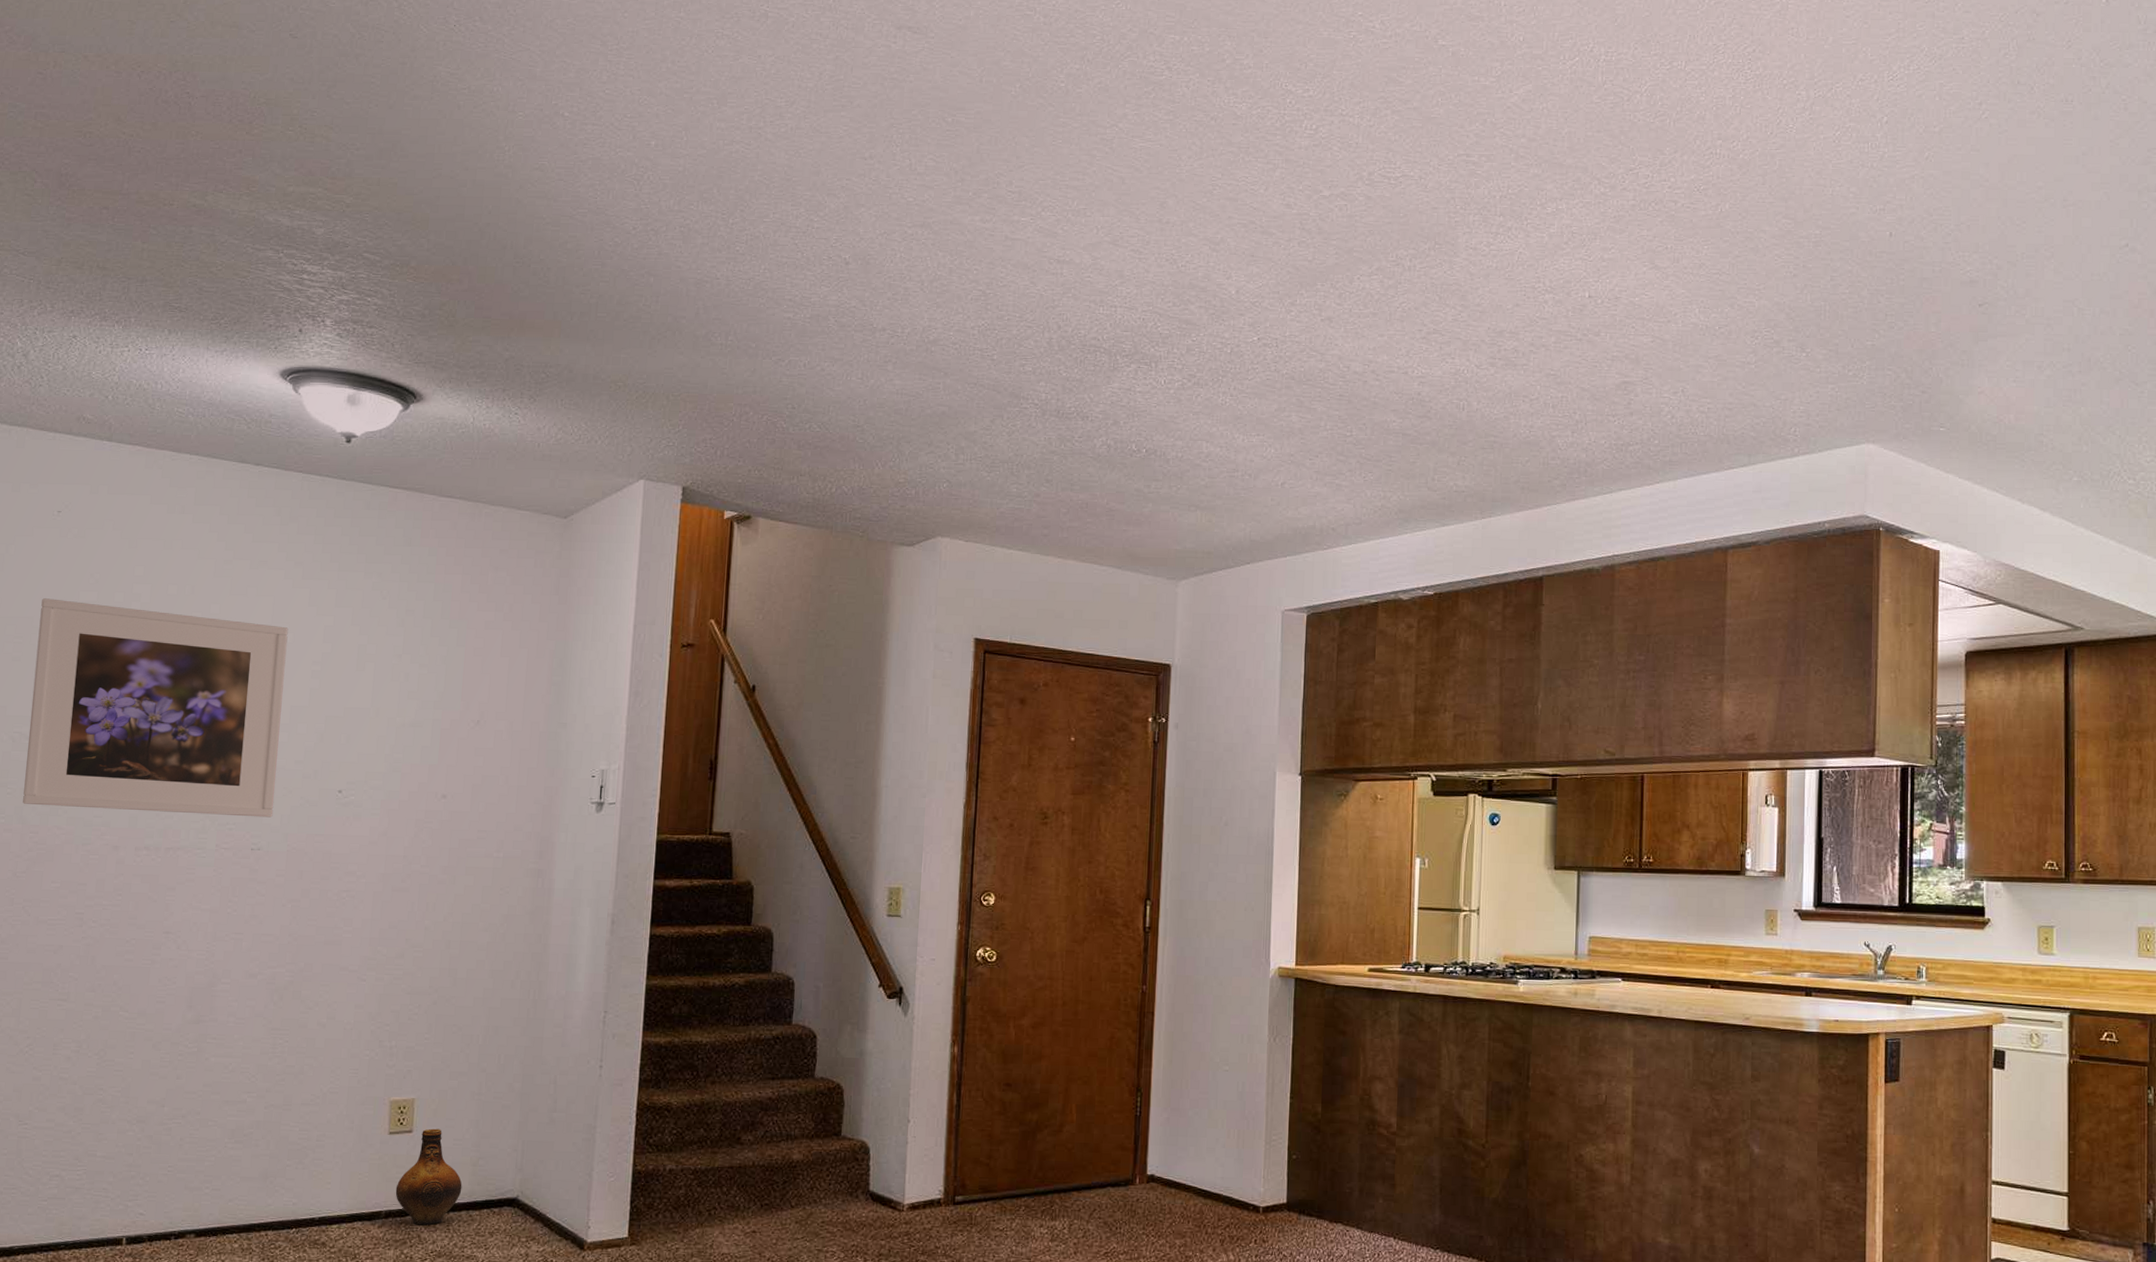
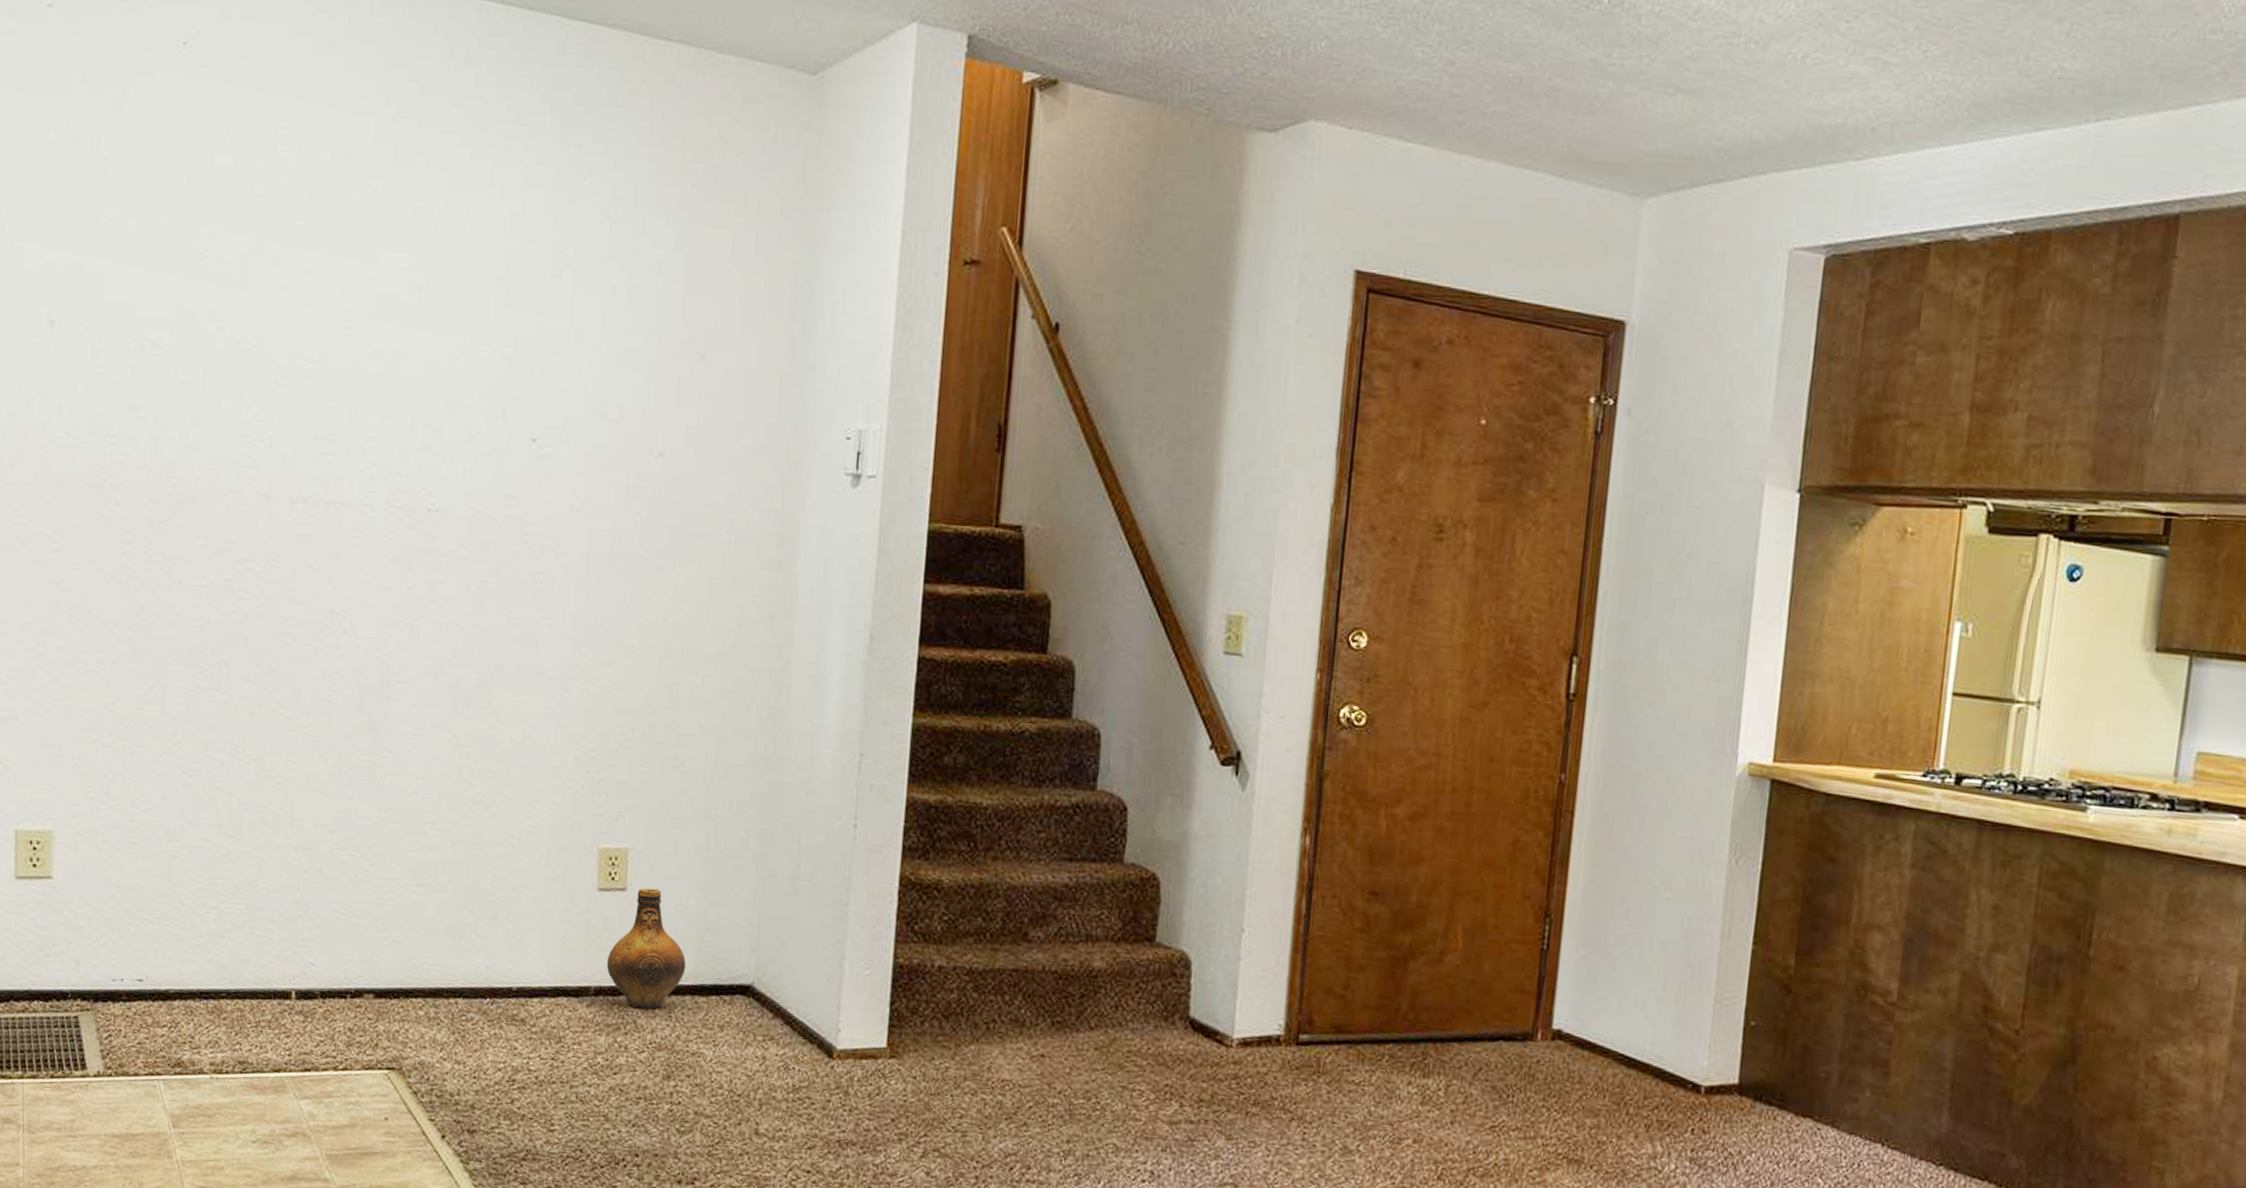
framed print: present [23,598,288,818] -> none [157,161,467,470]

